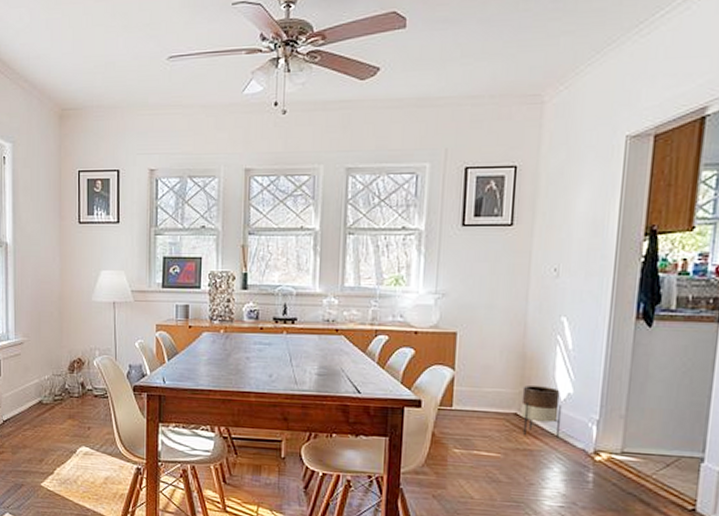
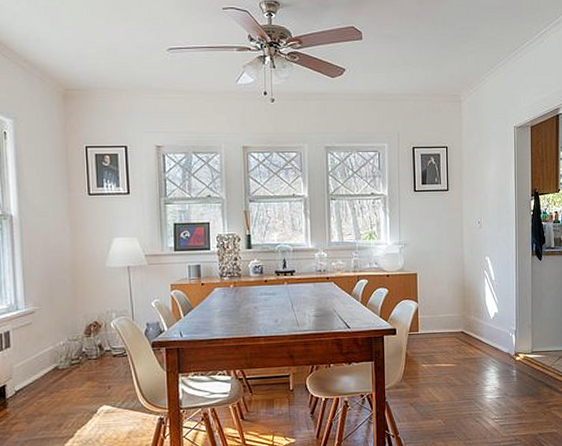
planter: present [520,386,563,438] -> none [465,309,493,347]

